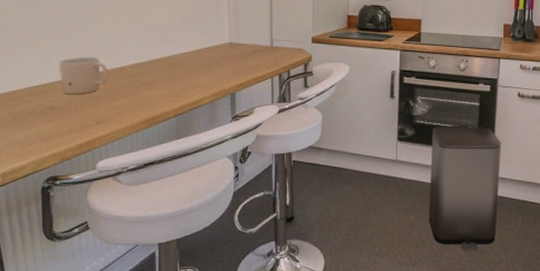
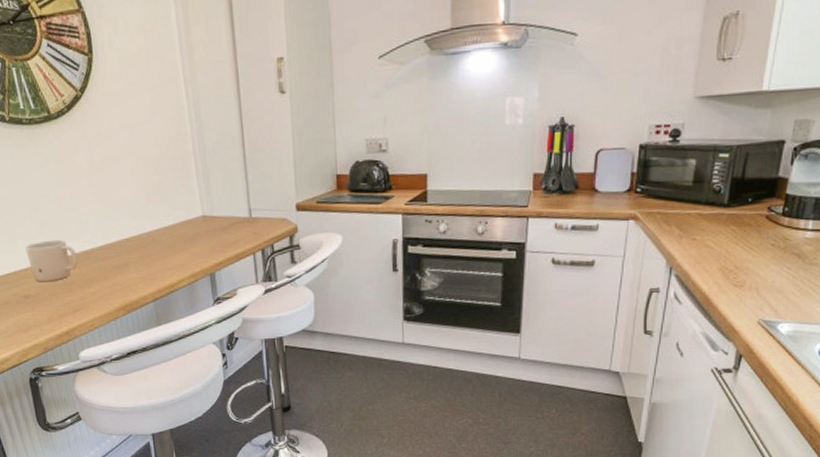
pedal bin: present [428,125,502,252] -> none [443,300,531,443]

